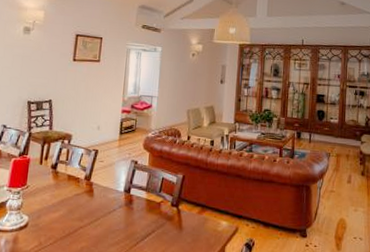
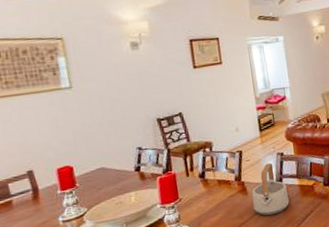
teapot: none [95,168,134,226] -> present [252,162,290,216]

